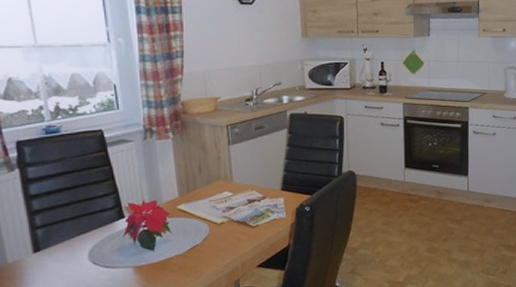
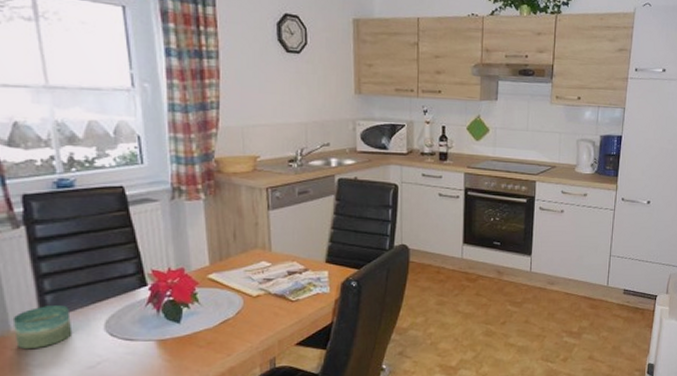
candle: none [9,238,61,278] -> present [12,305,73,348]

